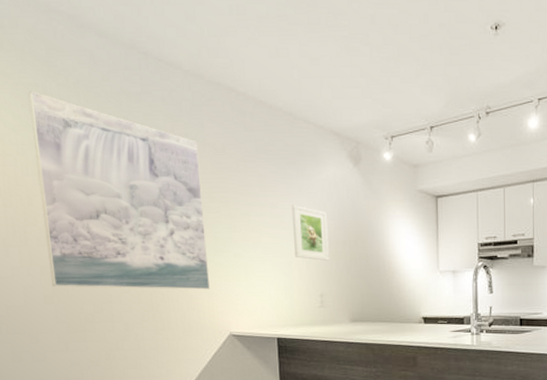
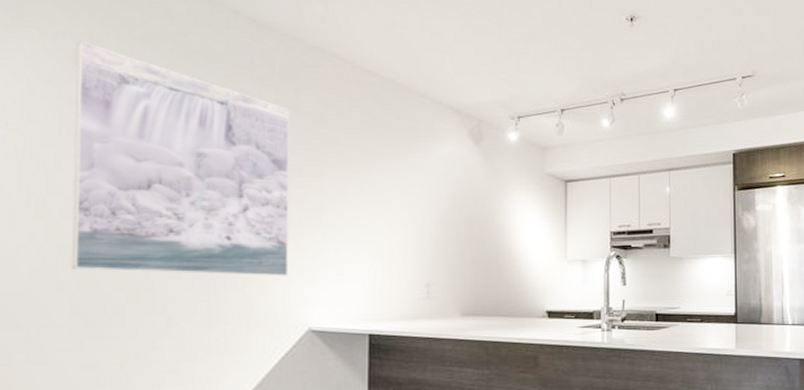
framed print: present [291,204,329,261] -> none [398,183,440,246]

